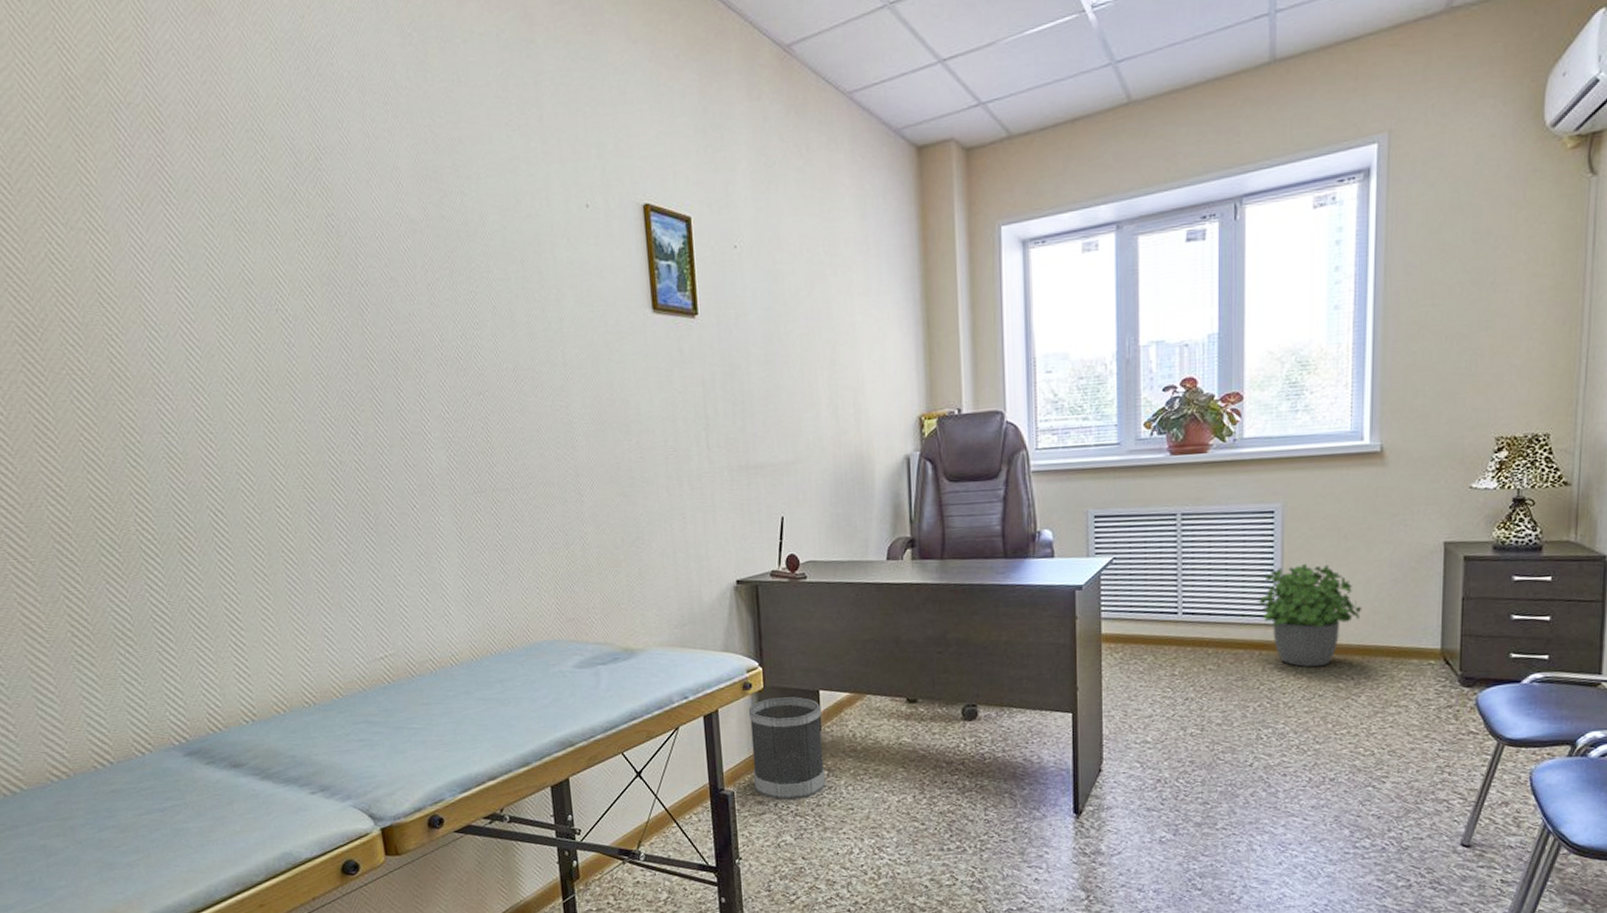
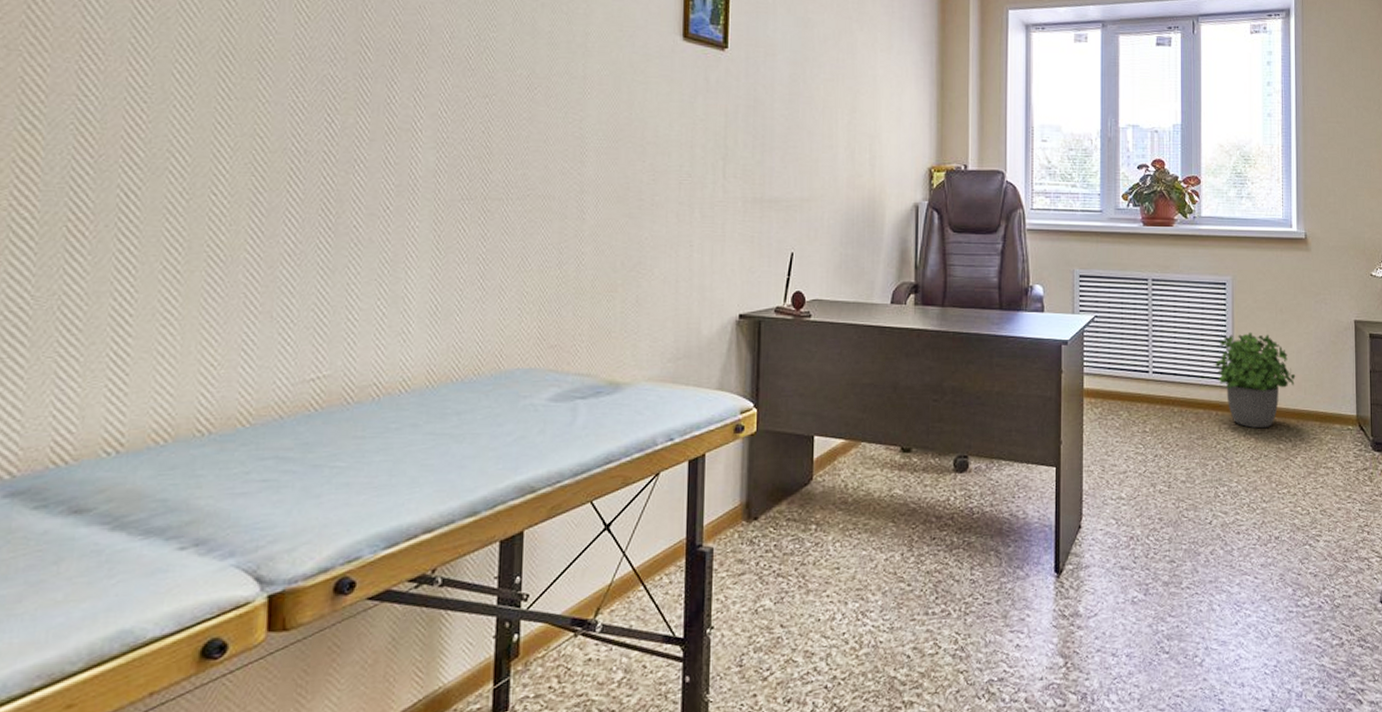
wastebasket: present [748,697,826,800] -> none [735,442,815,558]

